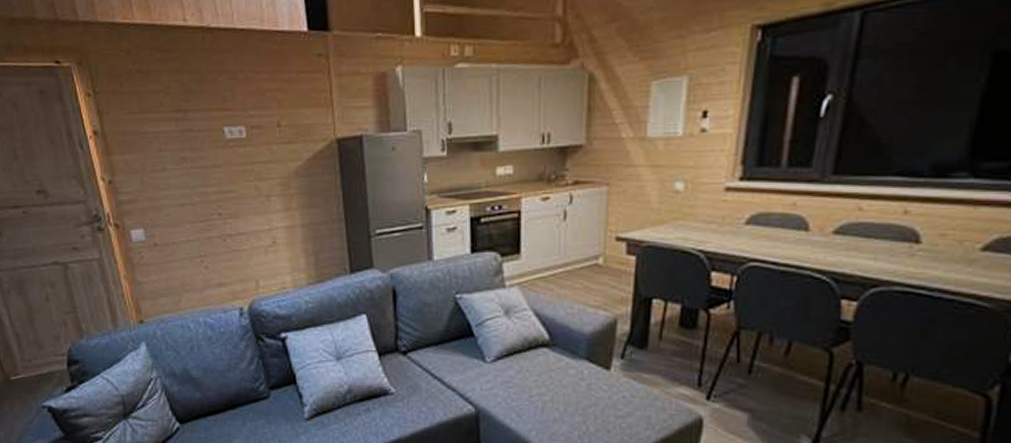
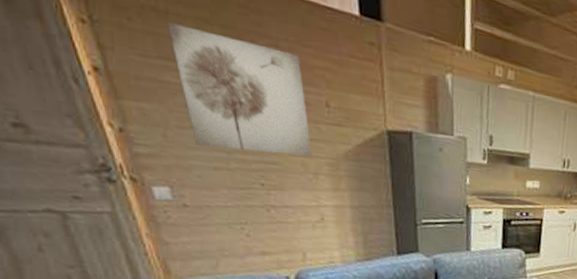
wall art: none [148,79,265,185] -> present [167,22,313,157]

